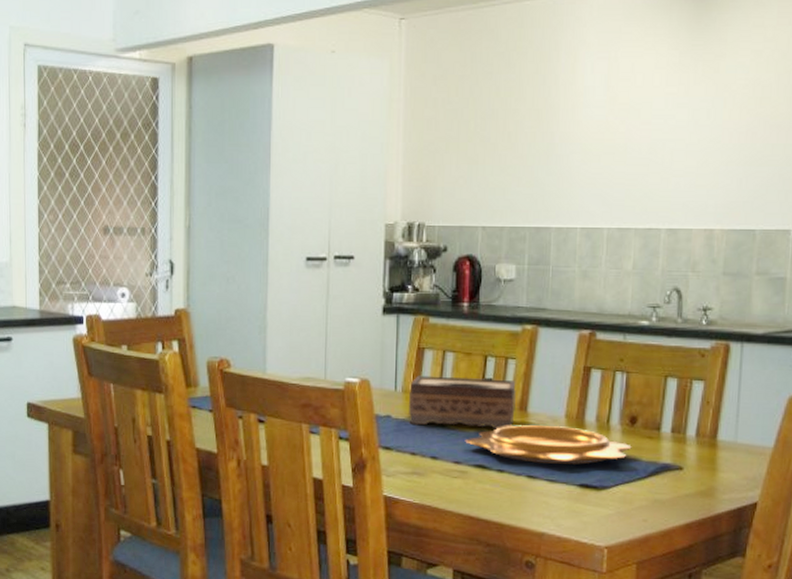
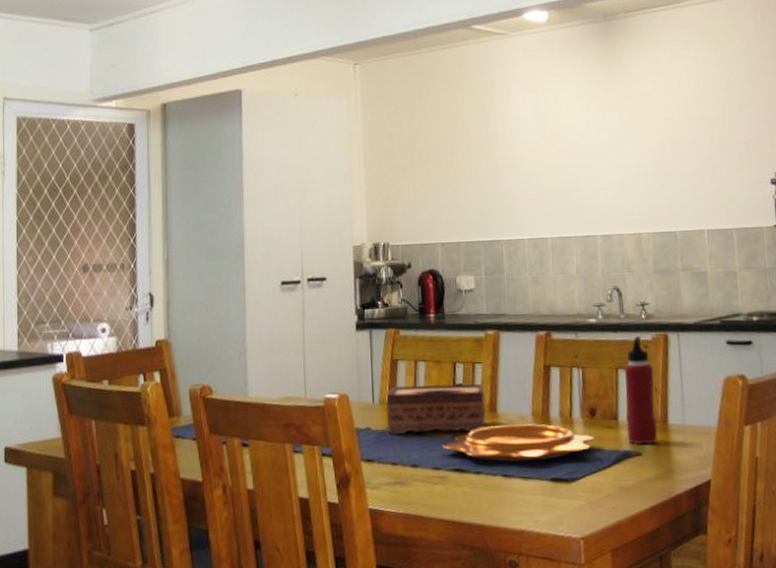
water bottle: none [669,343,708,459] -> present [624,336,657,445]

